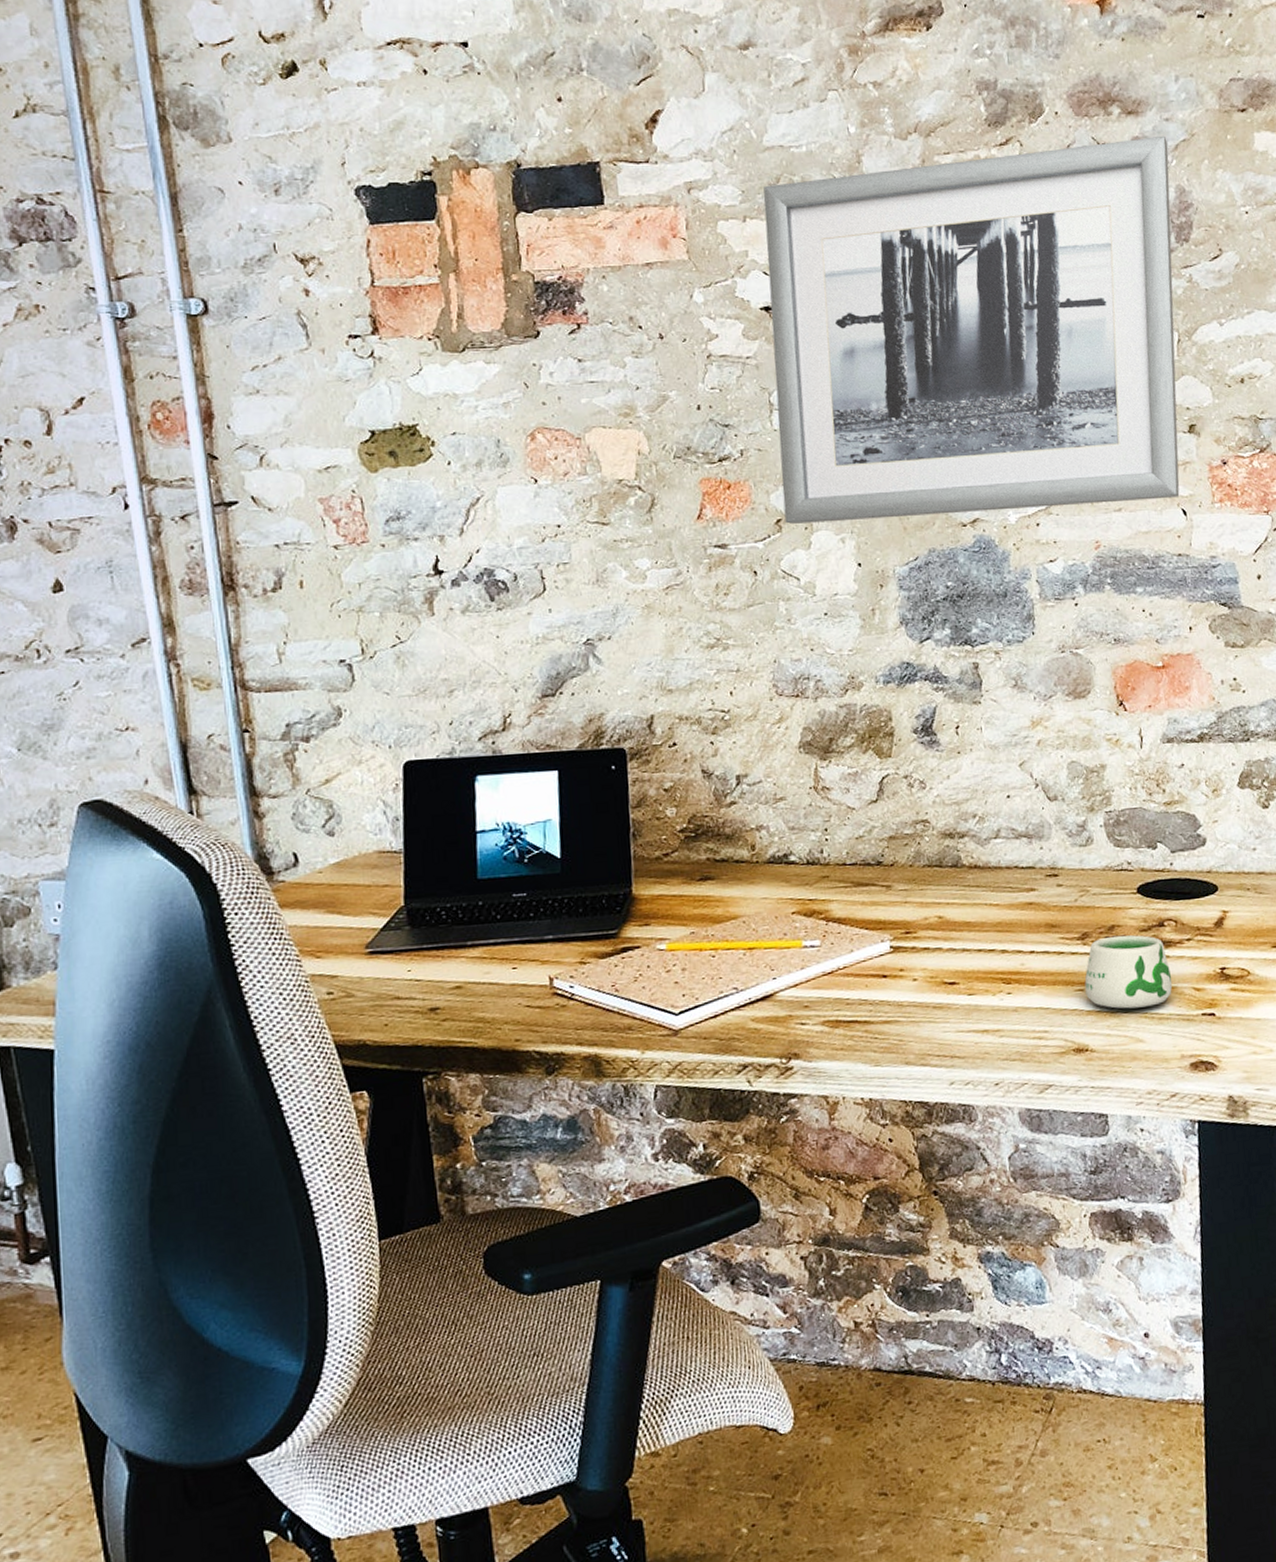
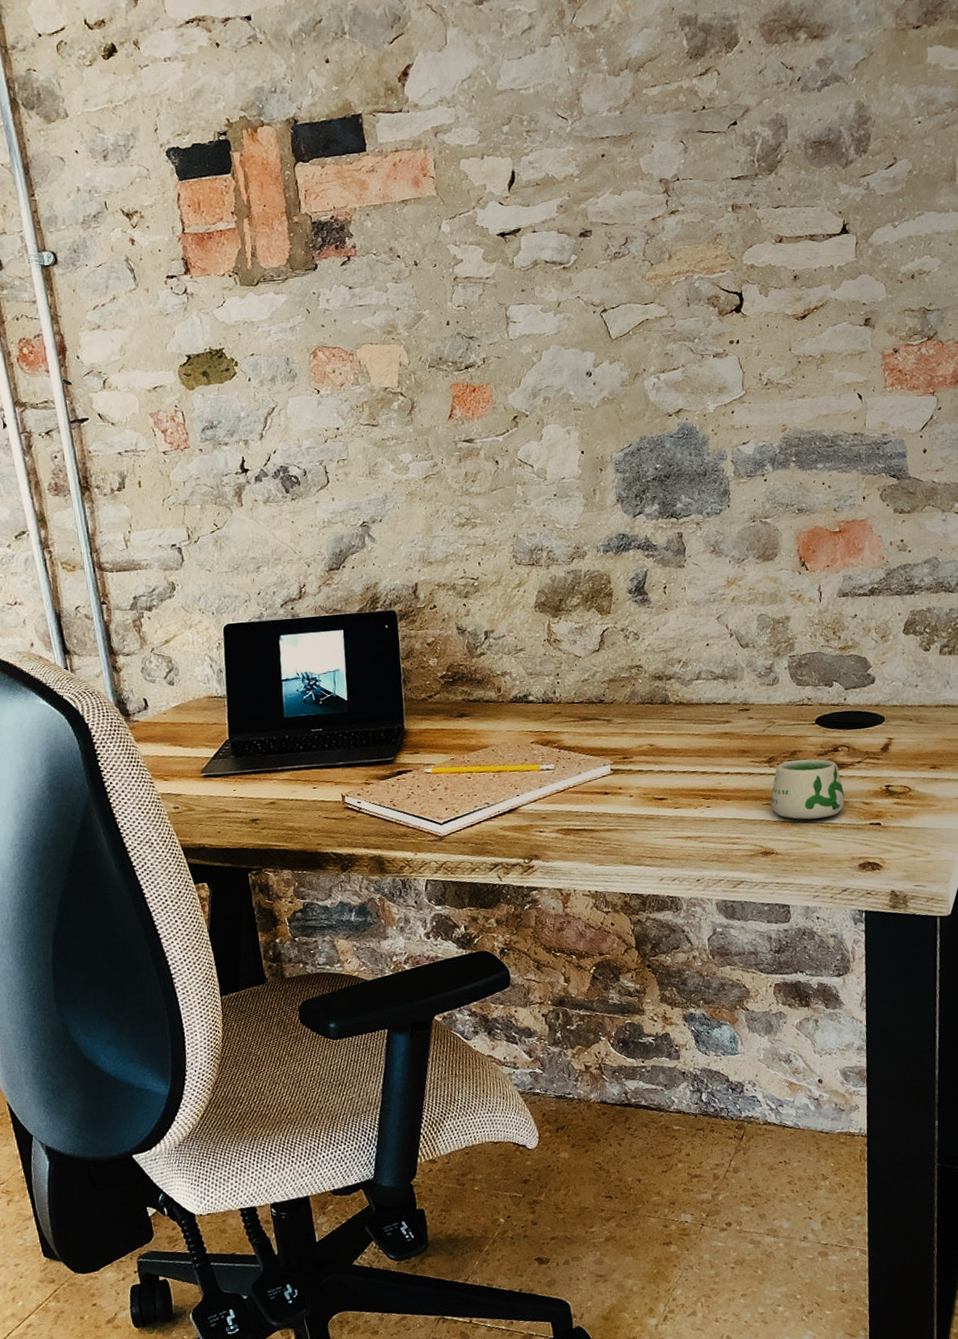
wall art: present [763,136,1180,524] -> none [498,56,856,420]

